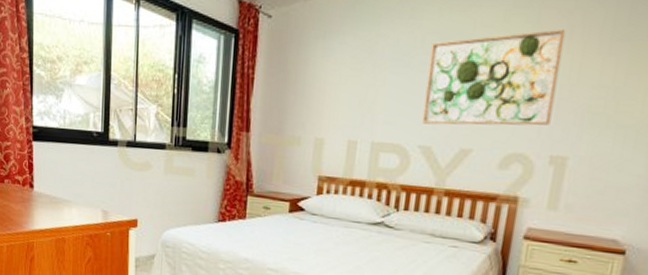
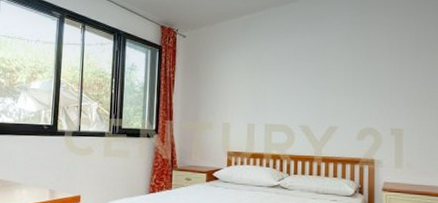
wall art: present [422,28,566,126] -> none [300,43,387,110]

